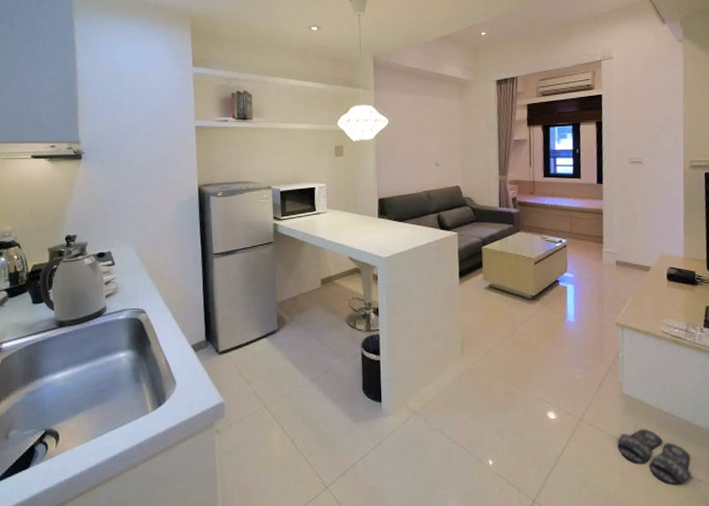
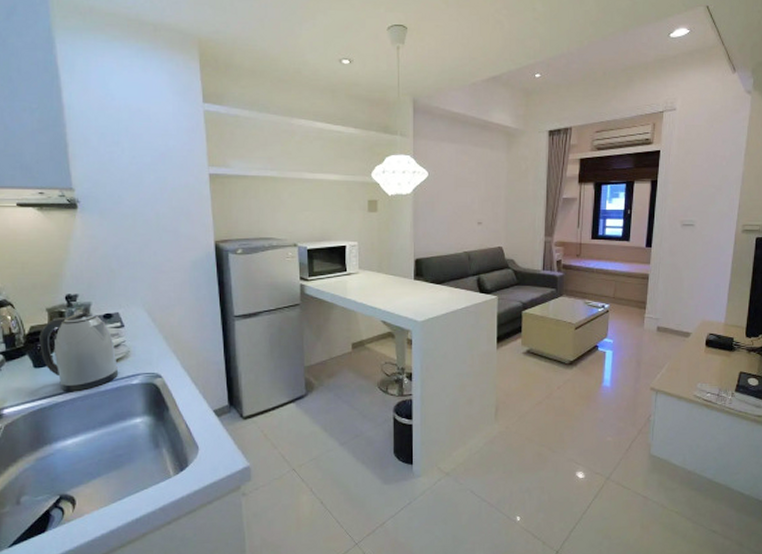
books: present [230,90,253,121] -> none [249,133,275,169]
slippers: present [617,429,692,485] -> none [640,486,707,535]

